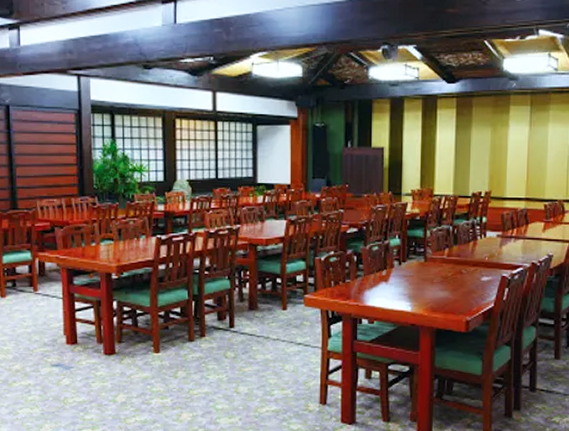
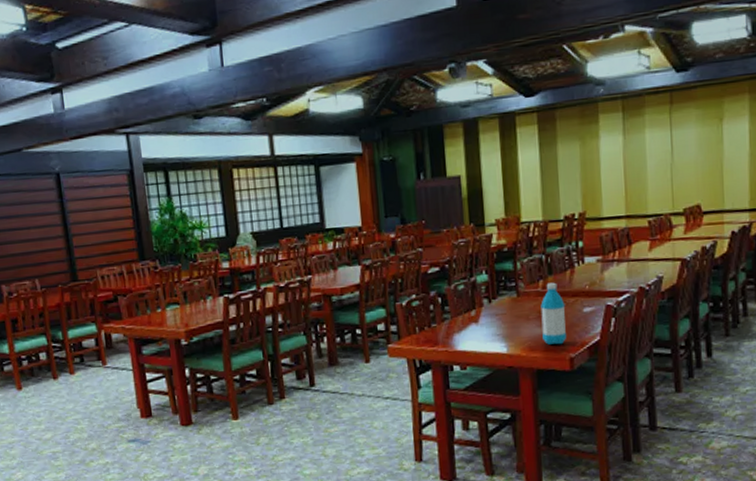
water bottle: none [444,251,466,308] -> present [540,282,567,345]

